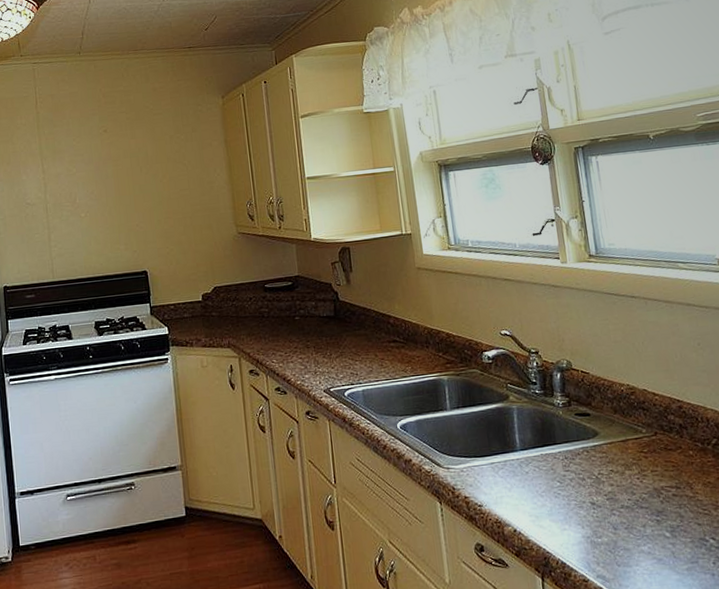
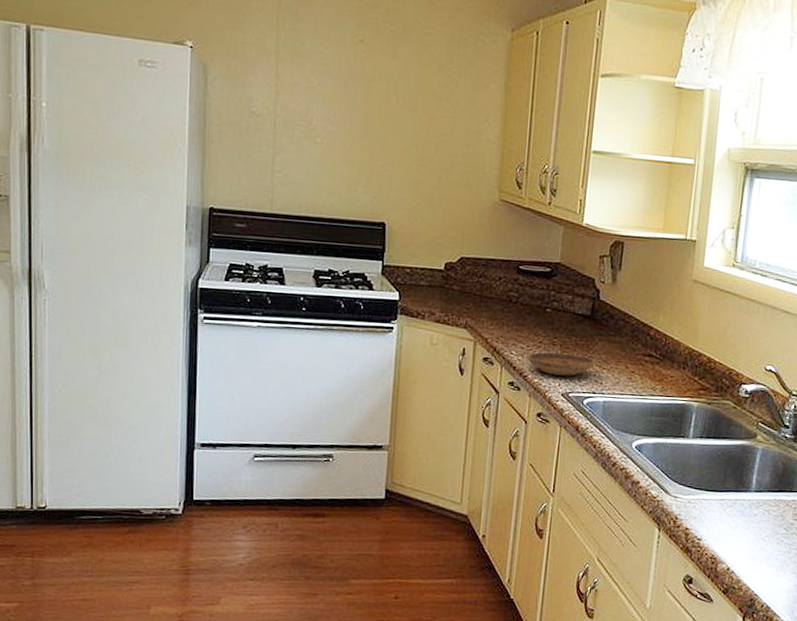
bowl: none [286,352,348,375] -> present [527,352,595,376]

